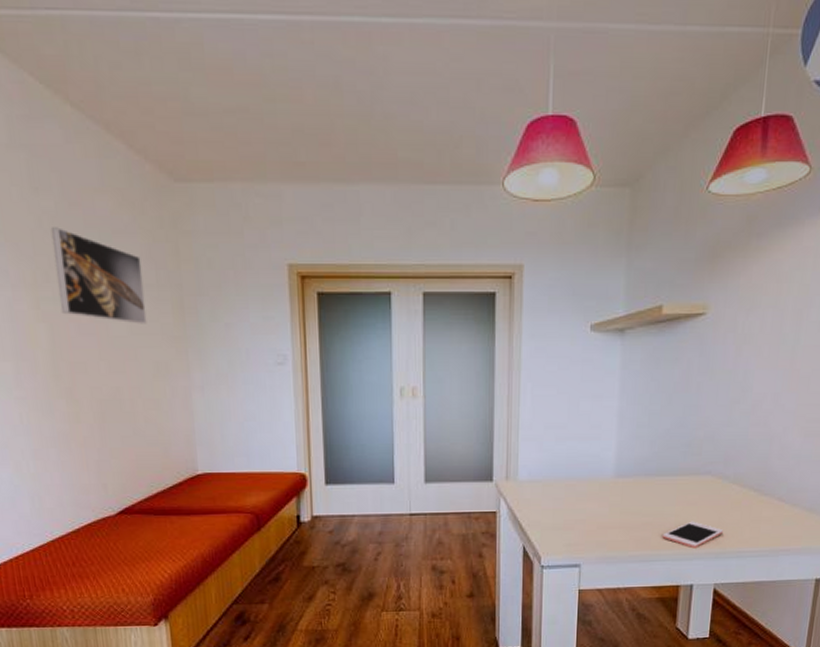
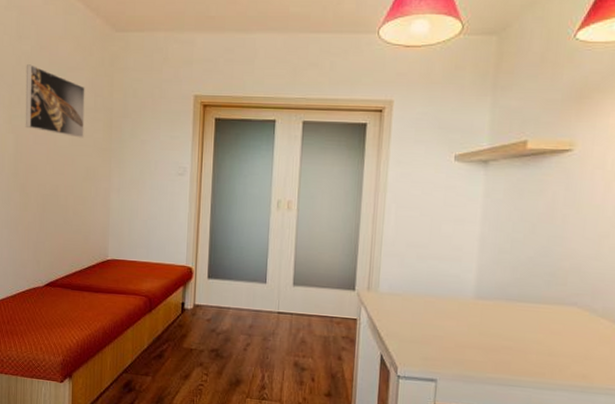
cell phone: present [662,521,724,549] -> none [523,350,591,379]

